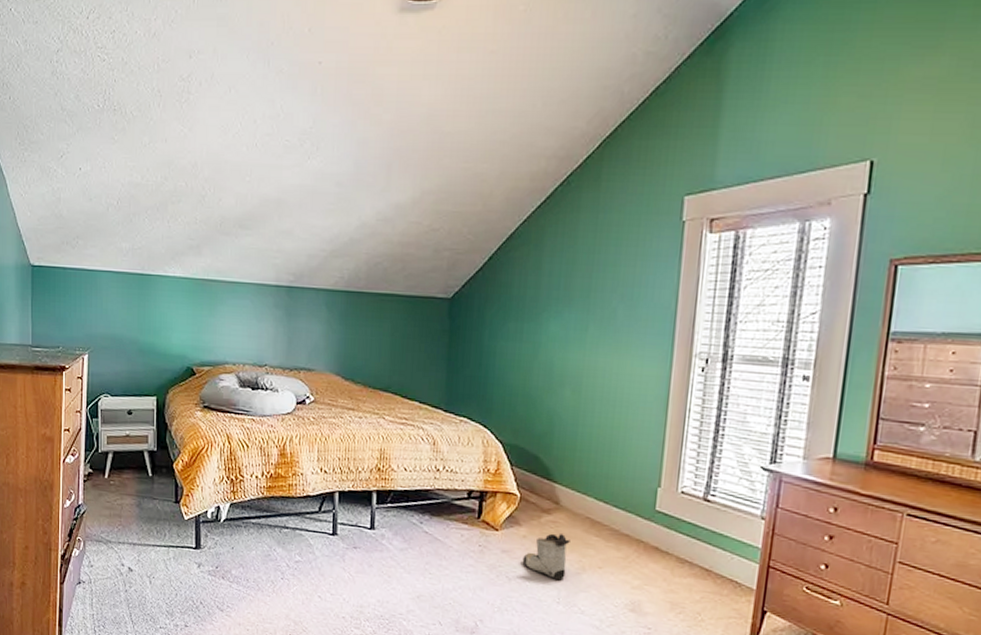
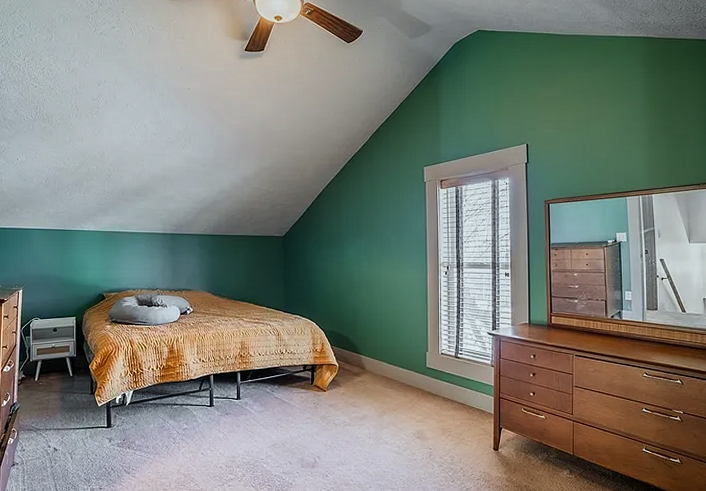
shoe: present [522,533,570,580] -> none [343,389,374,422]

